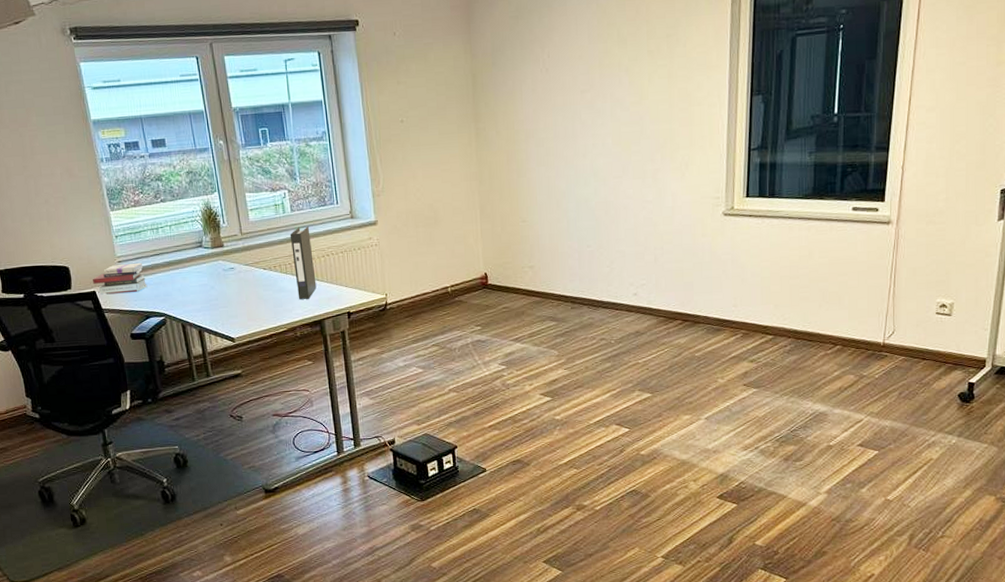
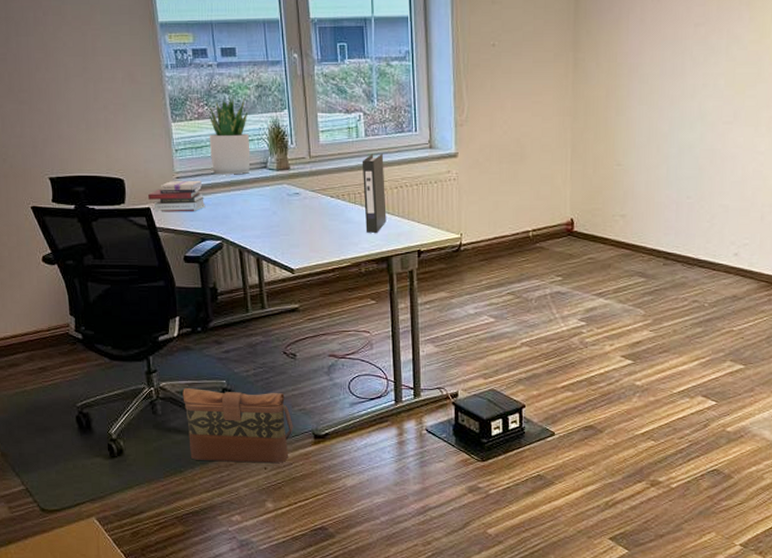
shoulder bag: none [138,453,245,523] -> present [183,387,293,464]
planter: none [143,182,187,257] -> present [208,94,251,175]

